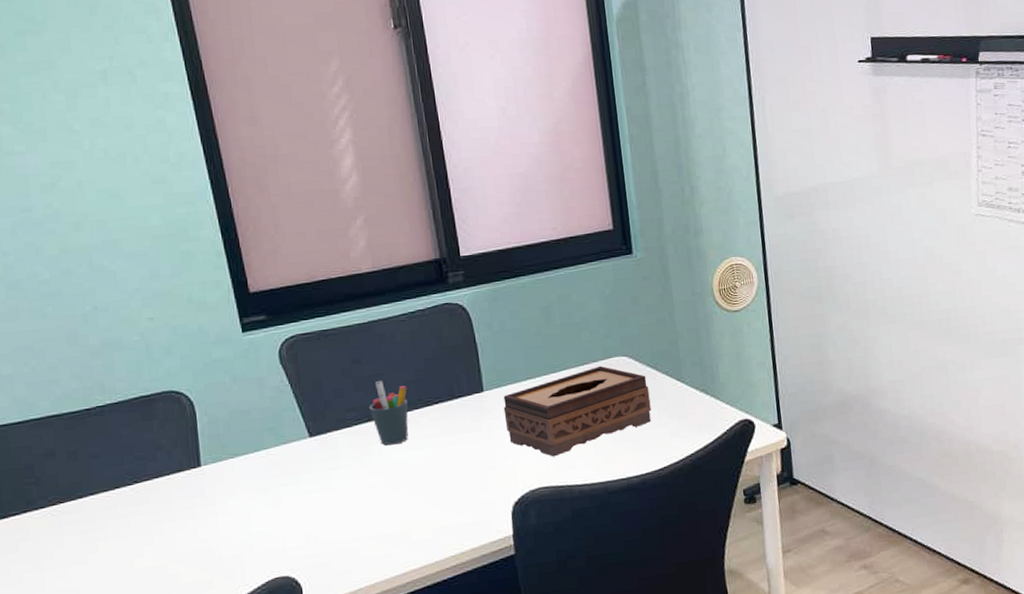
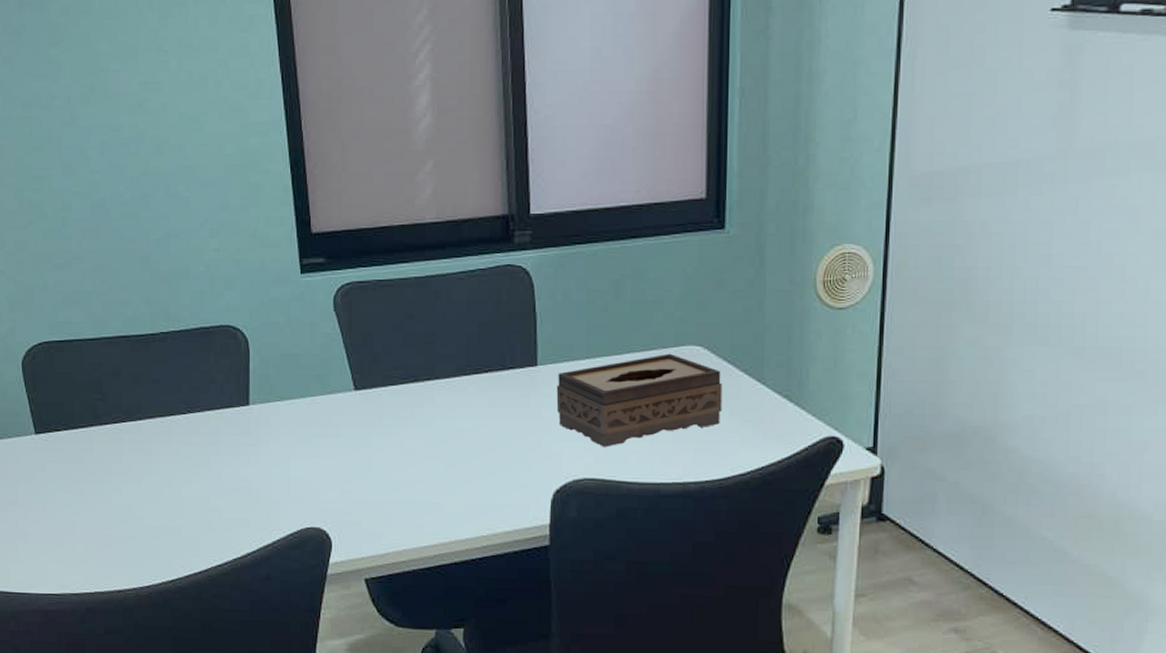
pen holder: present [369,380,409,445] -> none [417,340,458,410]

